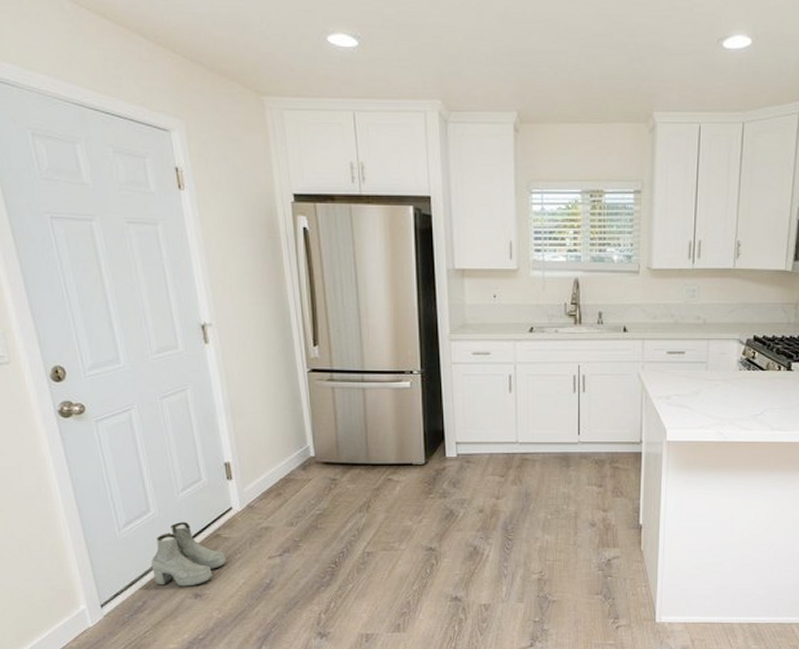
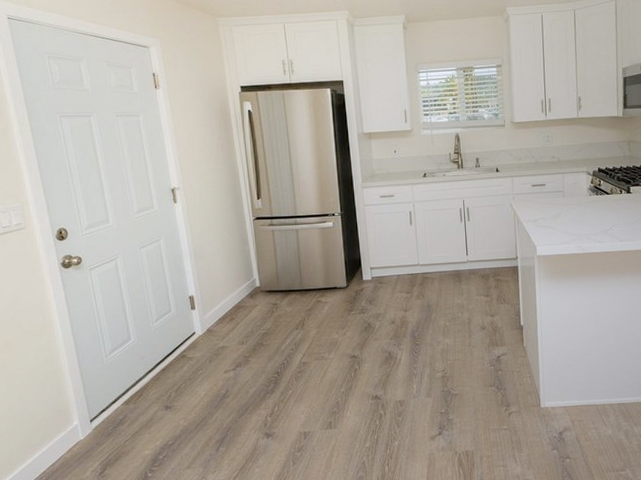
boots: present [151,521,226,587] -> none [130,346,190,401]

